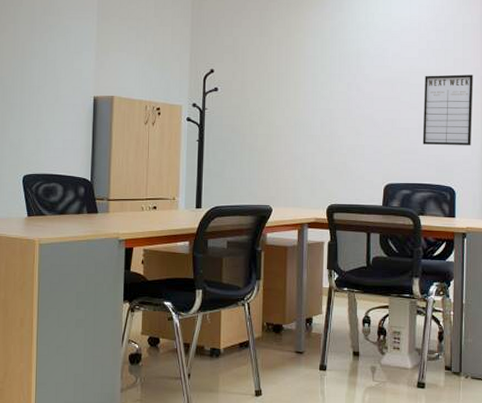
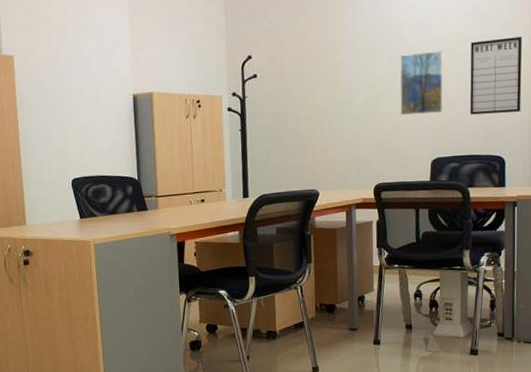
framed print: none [356,81,399,141] -> present [400,51,445,116]

